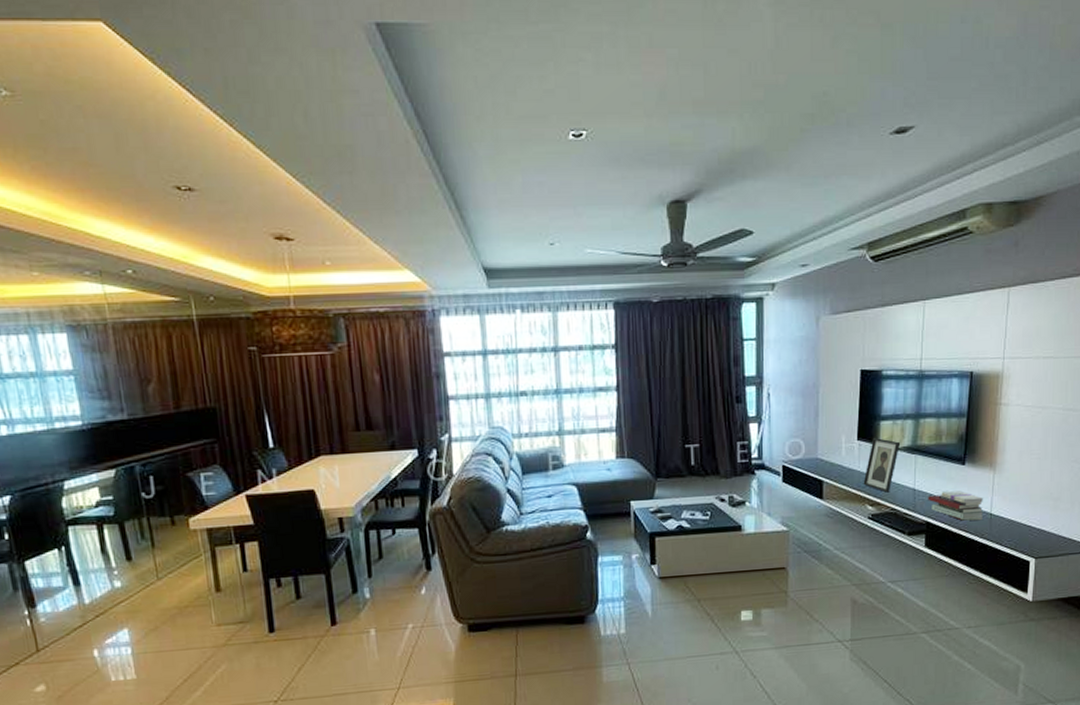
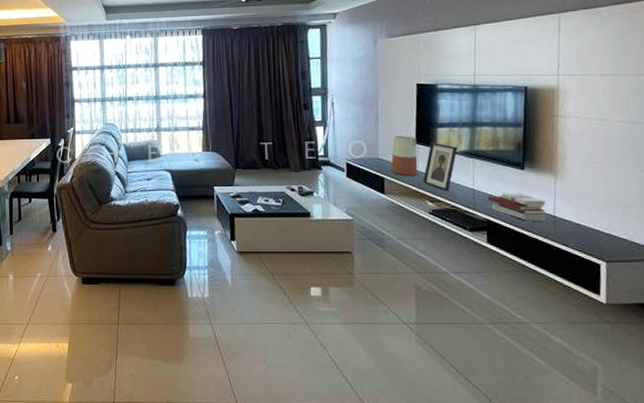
vase: none [830,431,859,478] -> present [391,136,418,177]

